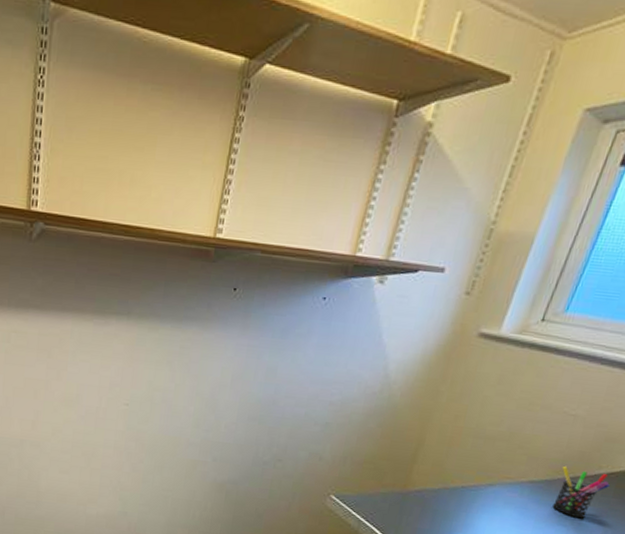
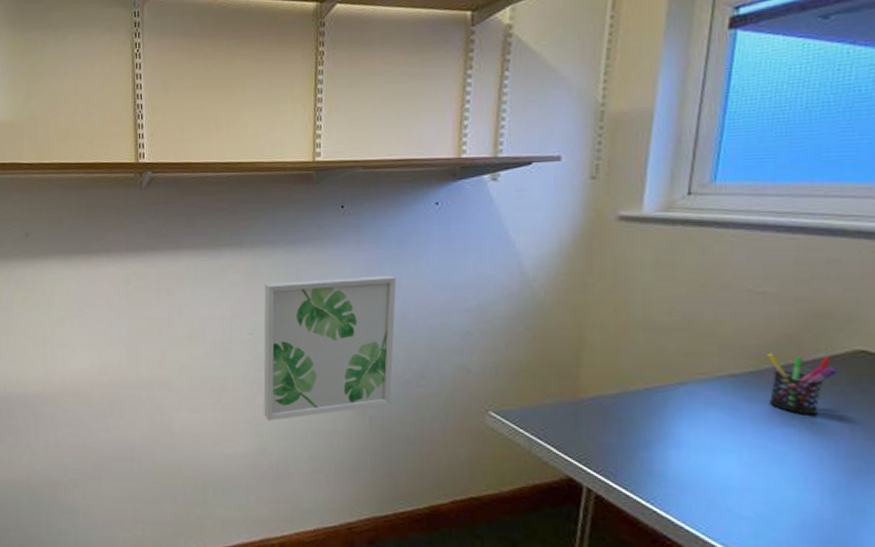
wall art: none [129,357,274,488] -> present [263,275,397,421]

